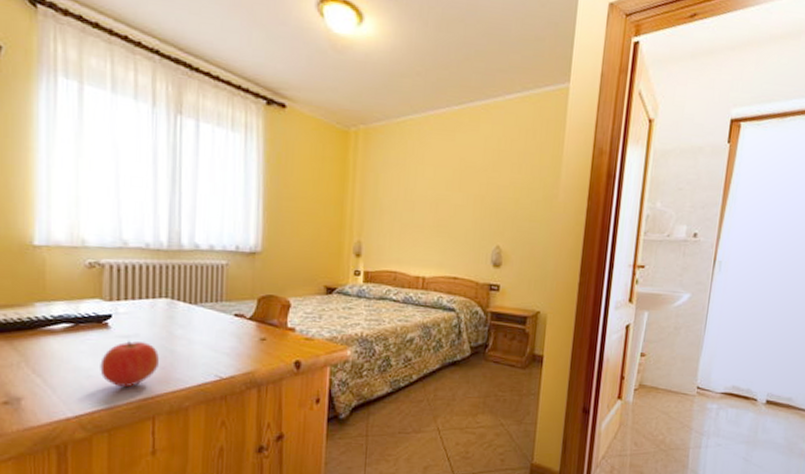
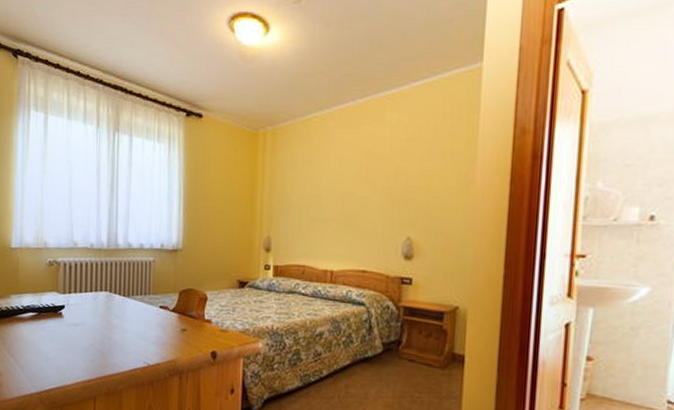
apple: present [100,341,159,388] -> none [55,329,99,369]

